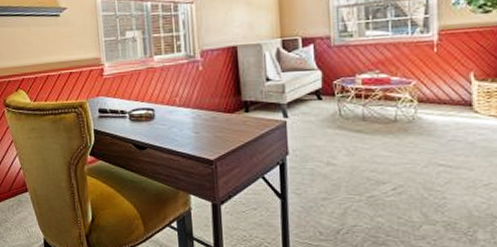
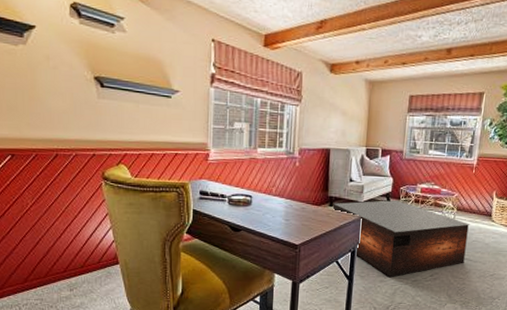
coffee table: none [249,98,441,193] -> present [332,200,470,277]

